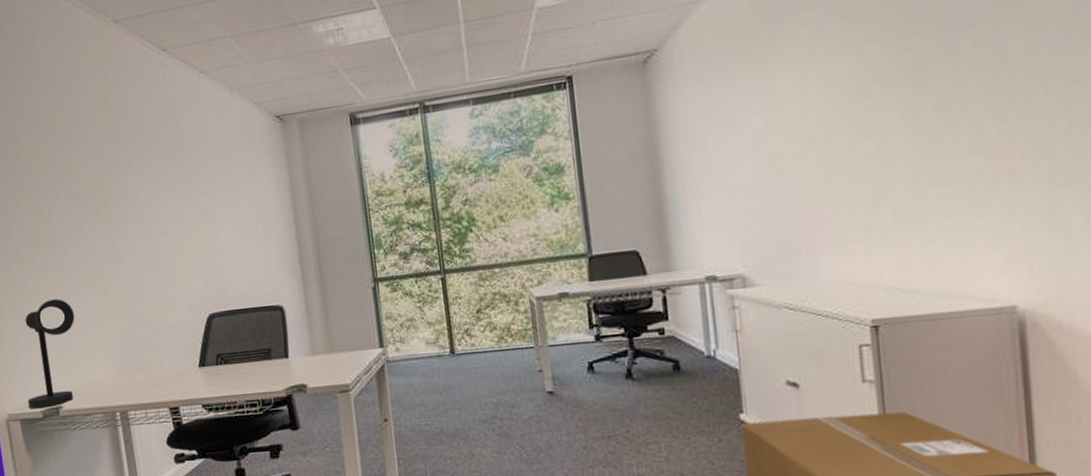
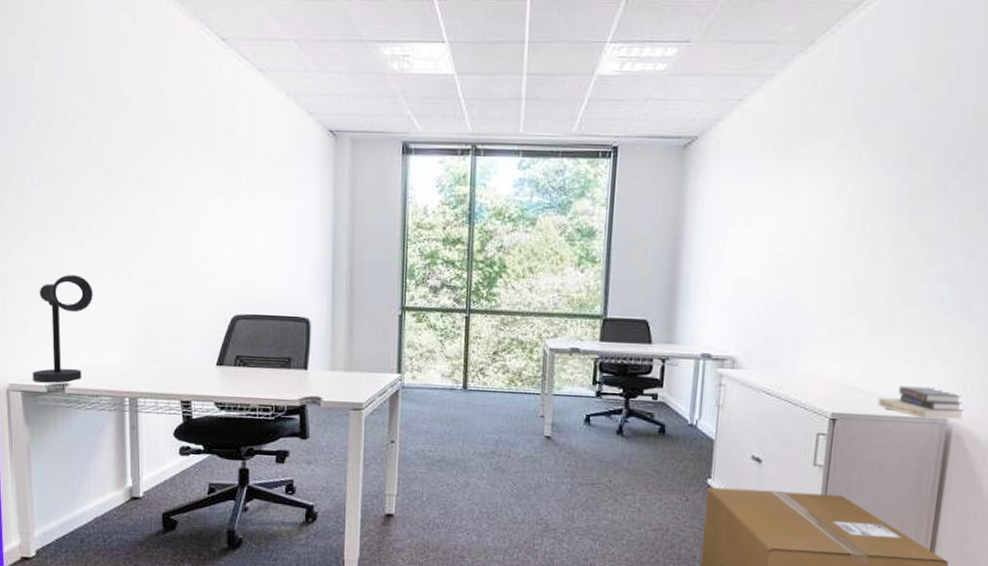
books: none [925,272,1035,310] -> present [877,386,964,420]

